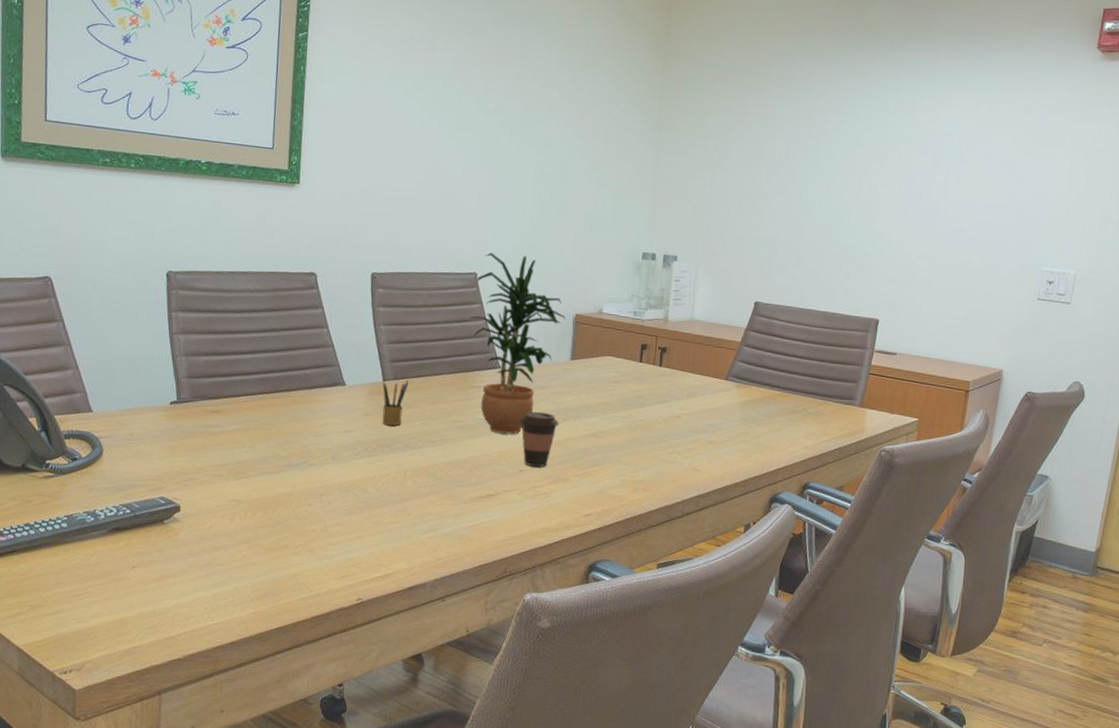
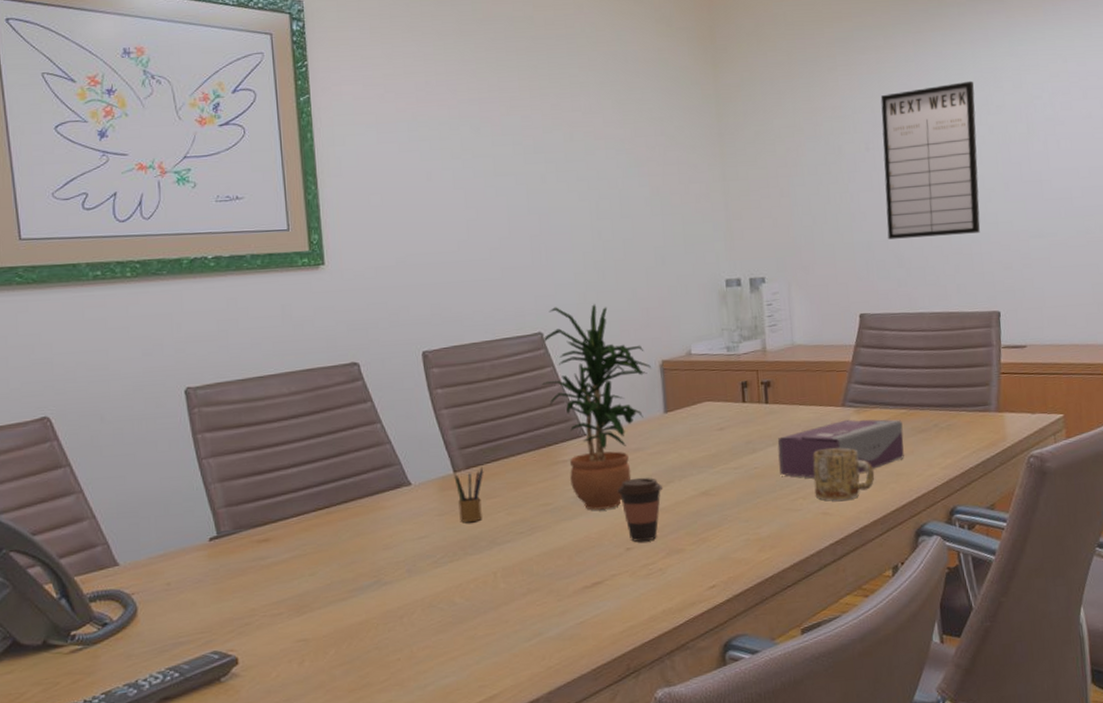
tissue box: none [662,391,775,440] -> present [777,419,904,478]
mug: none [689,414,744,461] -> present [813,447,875,501]
writing board: none [791,109,893,247] -> present [880,80,980,240]

